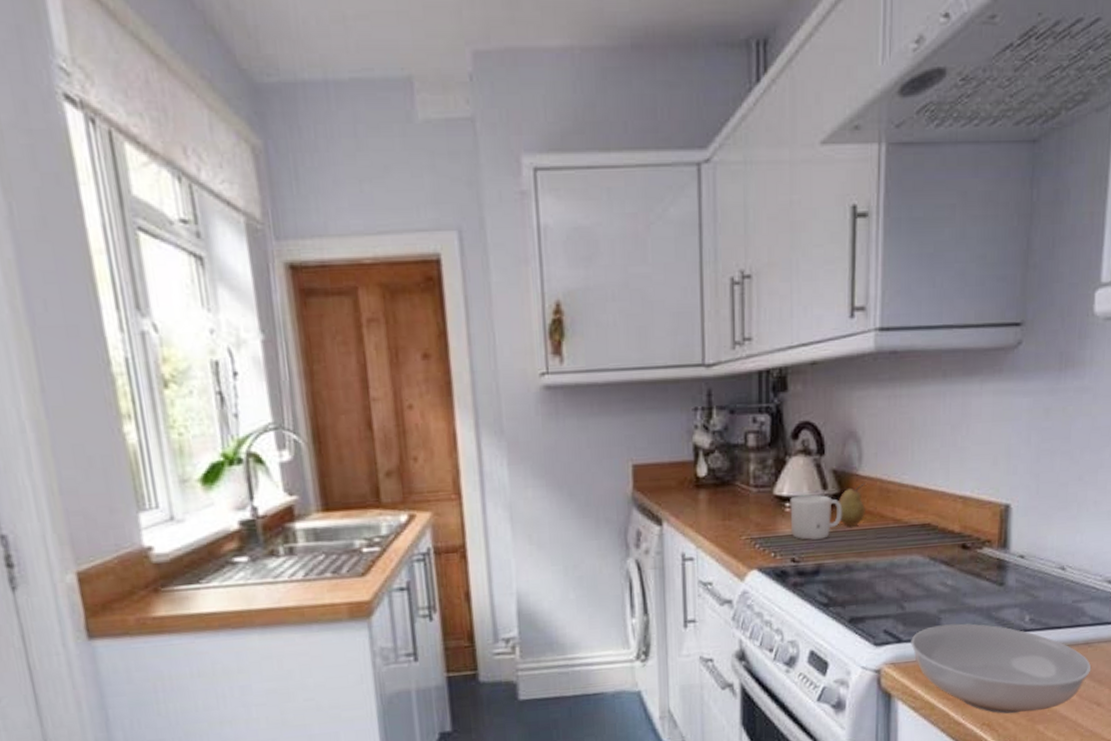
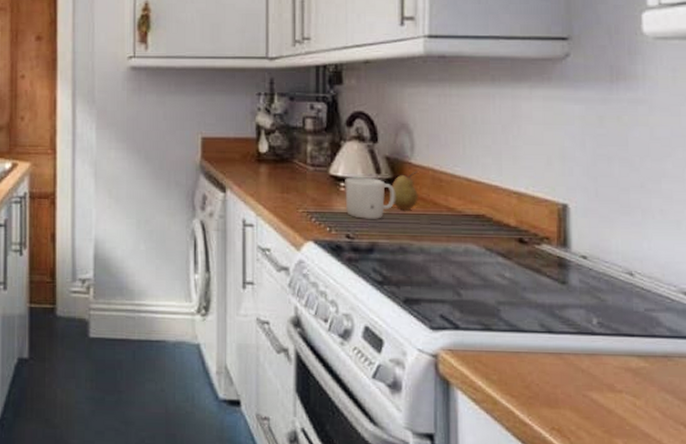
bowl: present [911,623,1092,714] -> none [469,317,674,423]

